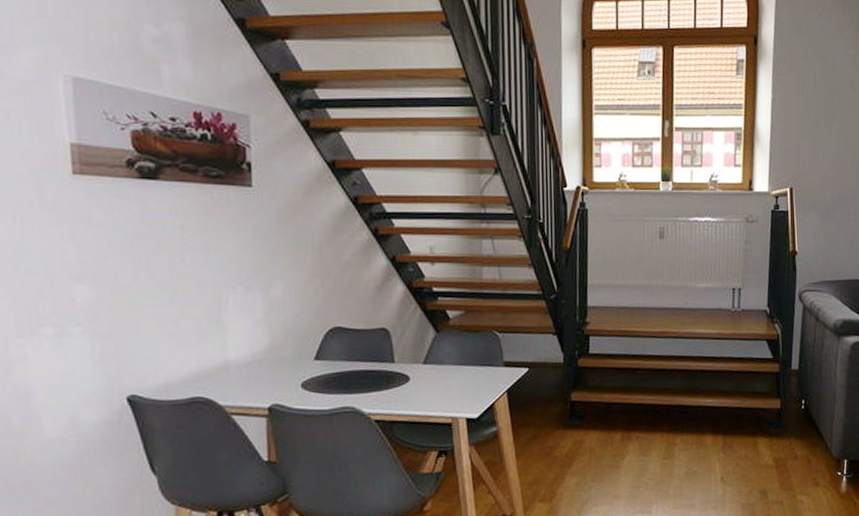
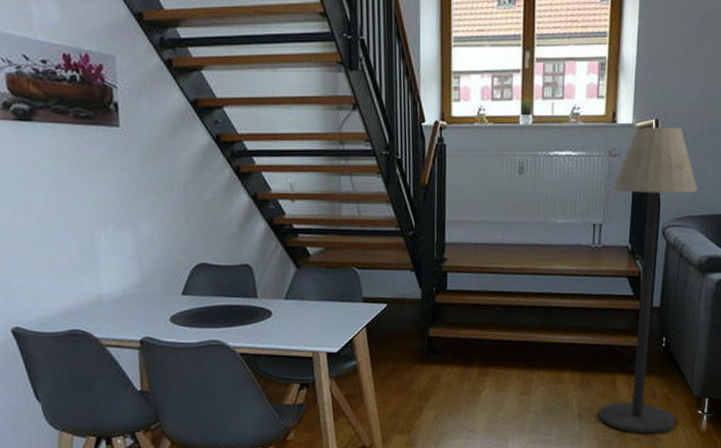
floor lamp: none [741,195,832,497] -> present [599,126,698,434]

